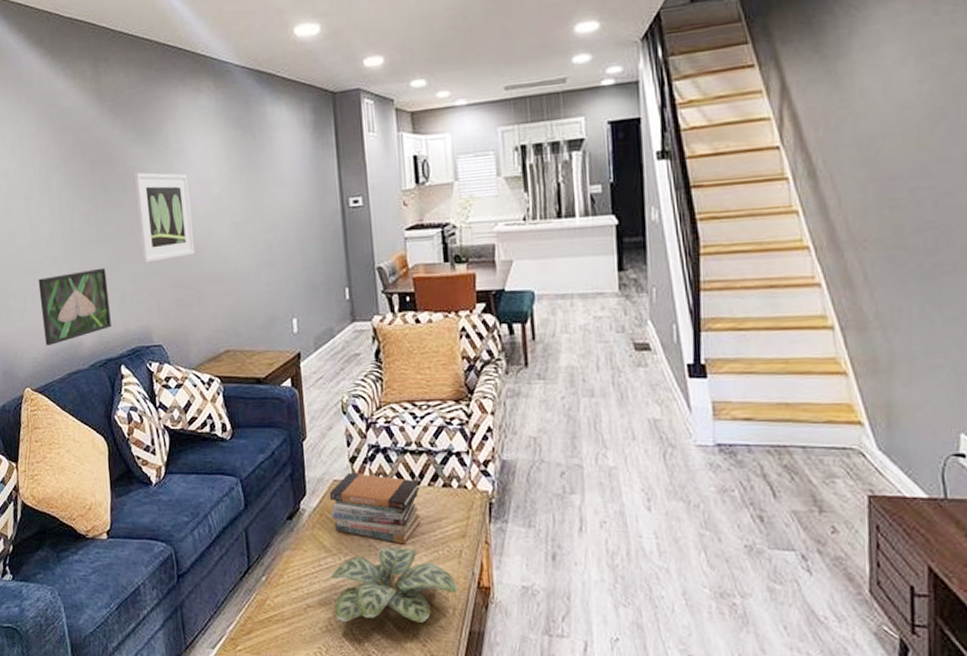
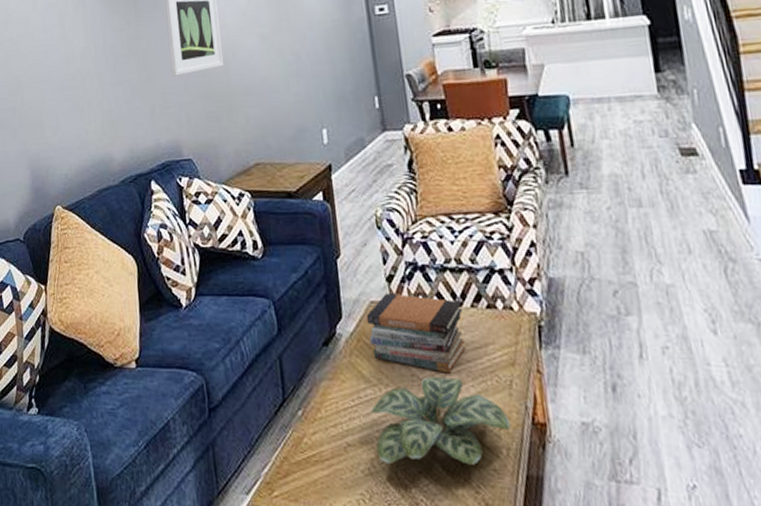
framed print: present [38,268,111,345] -> none [71,82,142,161]

